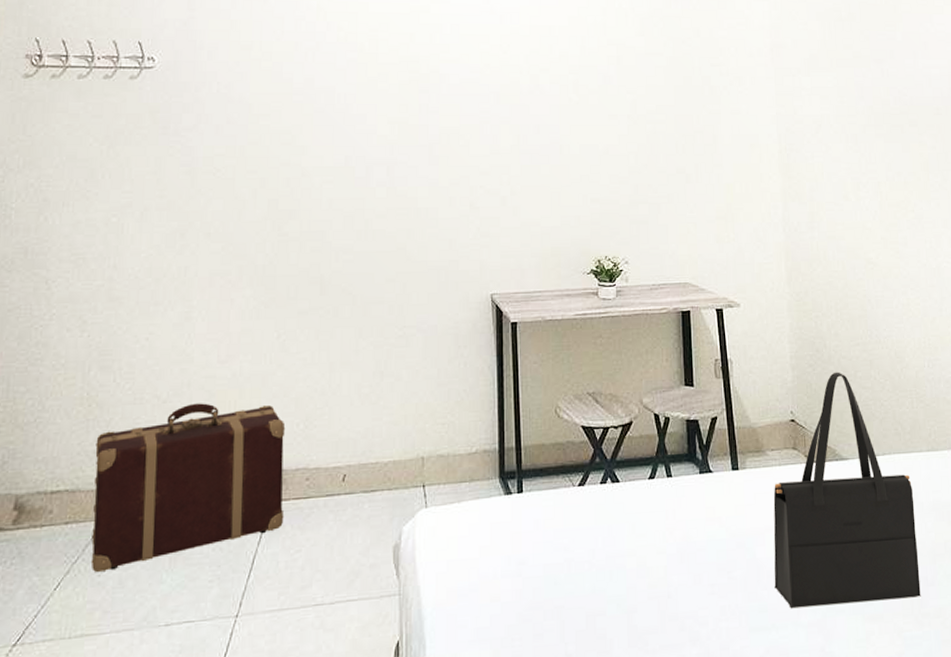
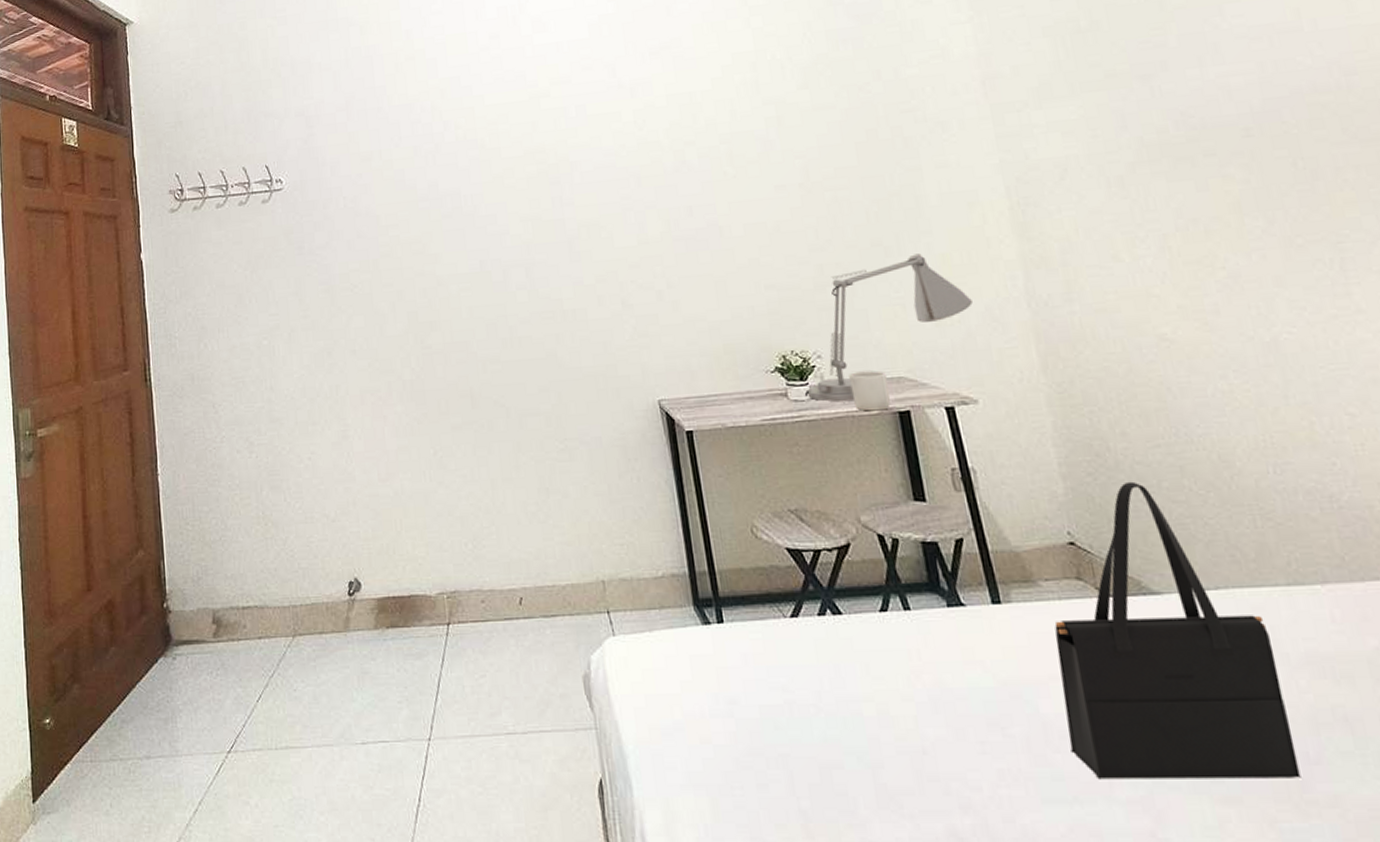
suitcase: present [90,403,286,572] -> none [276,522,464,686]
desk lamp: none [611,182,745,302] -> present [804,253,973,403]
mug: none [648,276,677,310] -> present [849,370,891,412]

